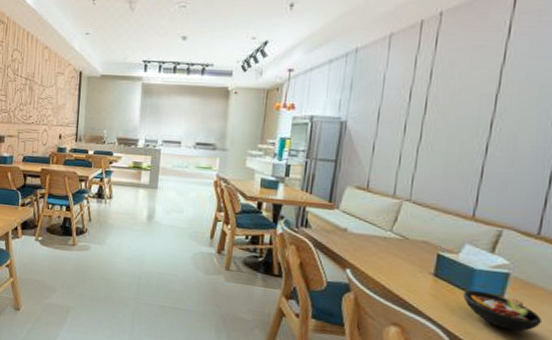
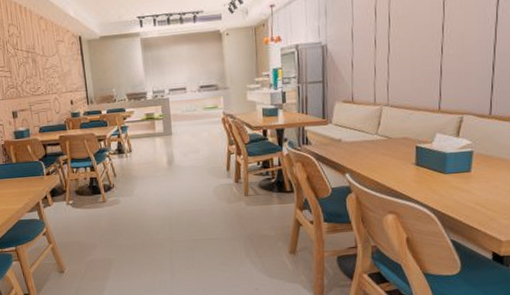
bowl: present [463,289,542,332] -> none [440,170,501,198]

